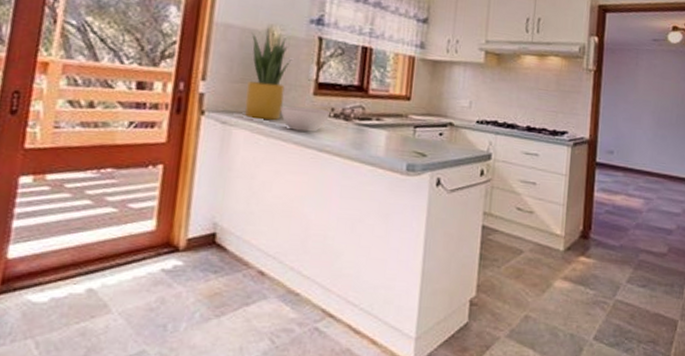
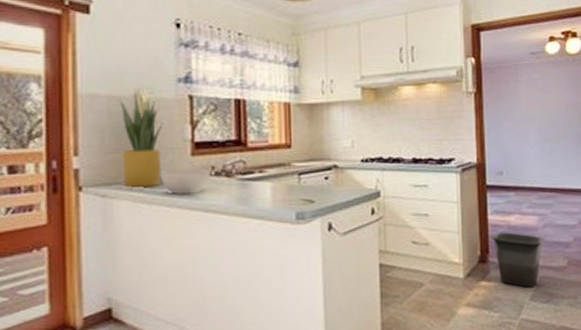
waste bin: none [595,210,648,270] -> present [491,232,545,288]

